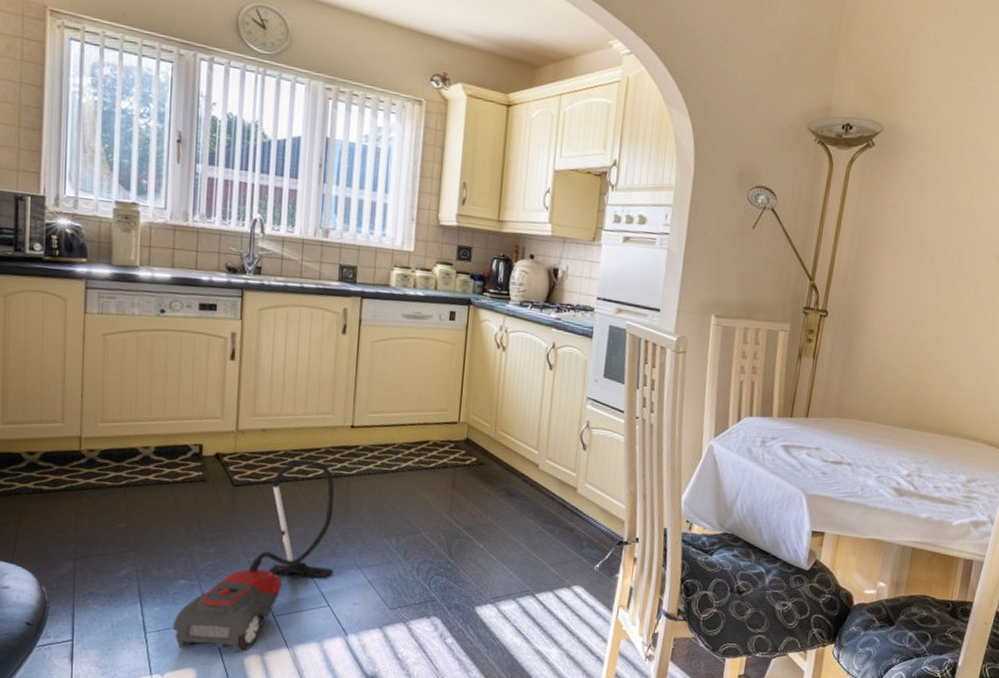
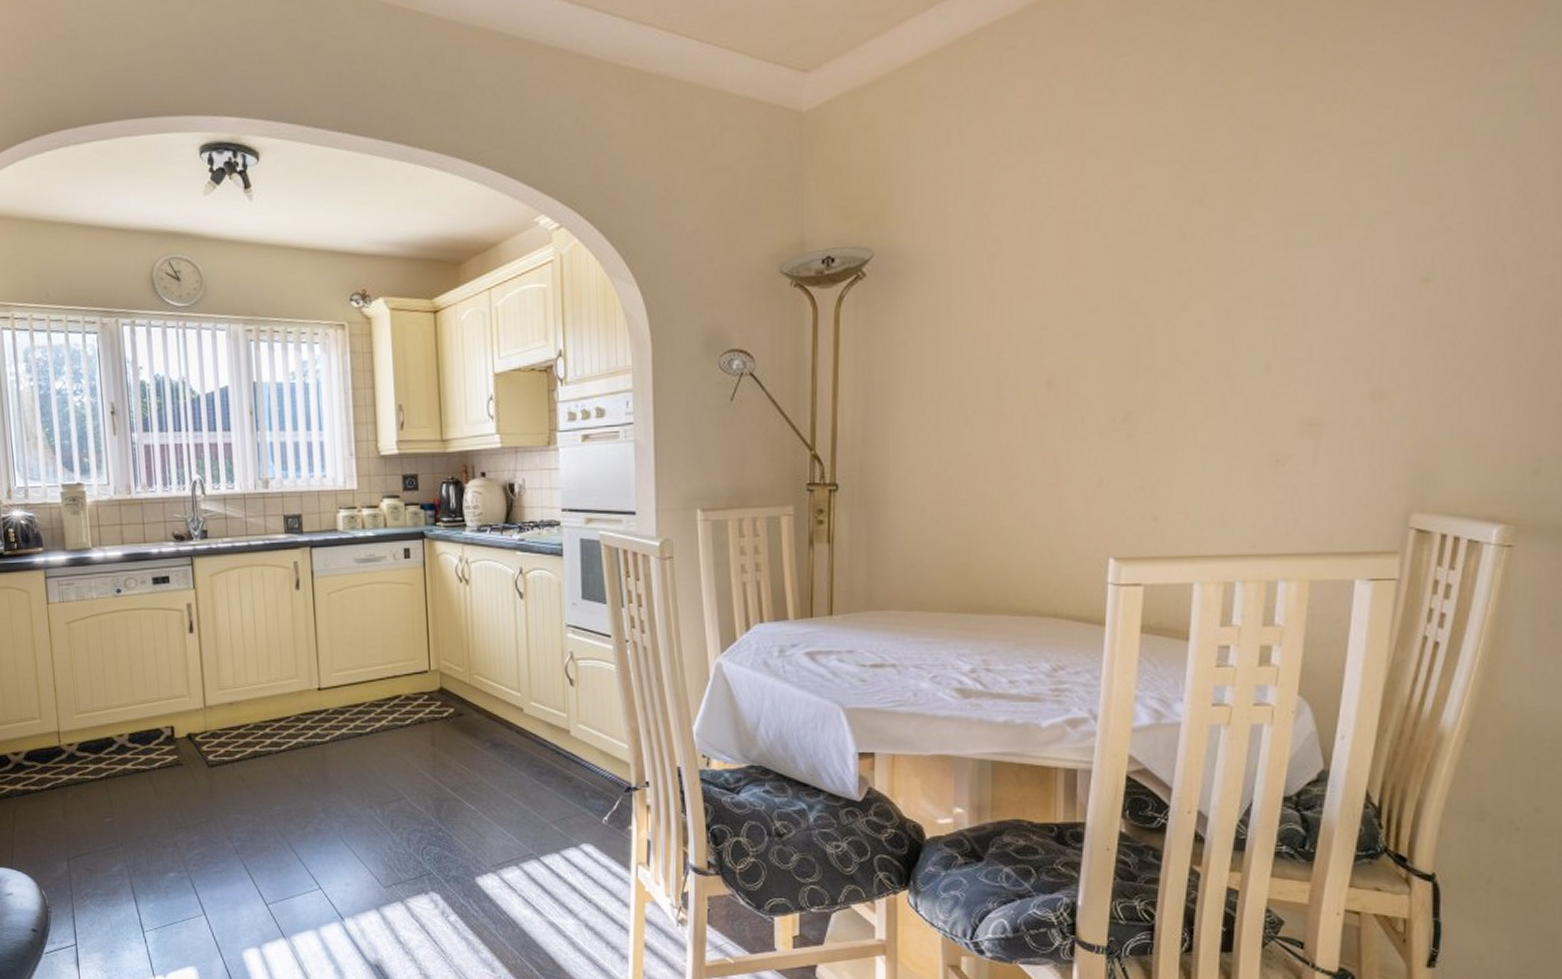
vacuum cleaner: present [172,459,335,653] -> none [168,731,320,947]

